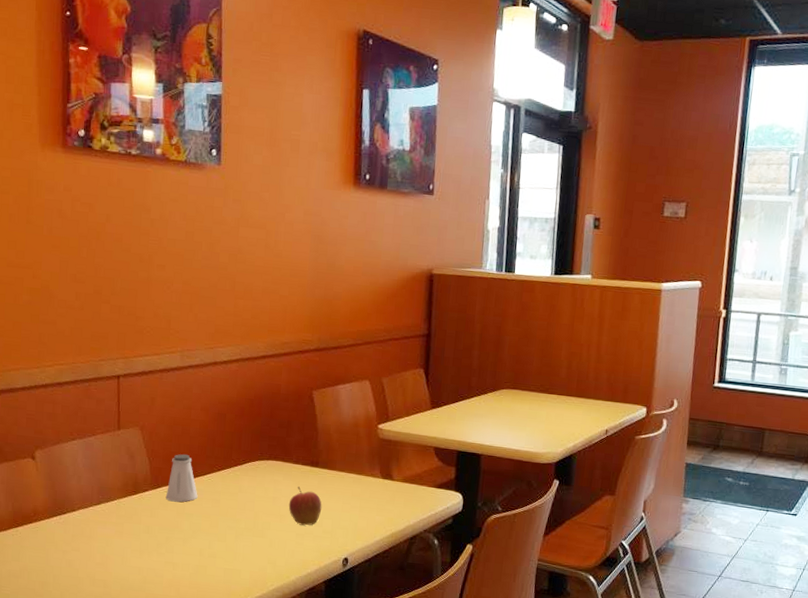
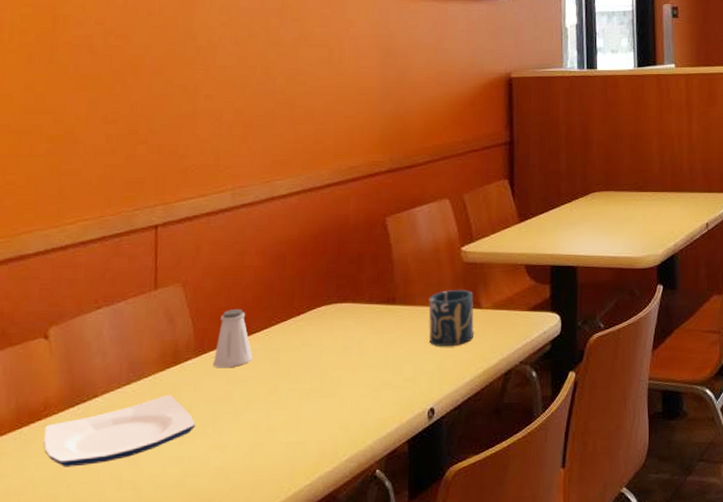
plate: none [34,517,152,564] -> present [43,395,195,467]
fruit: present [288,486,322,526] -> none [362,330,401,376]
cup: none [346,461,387,509] -> present [428,290,474,346]

